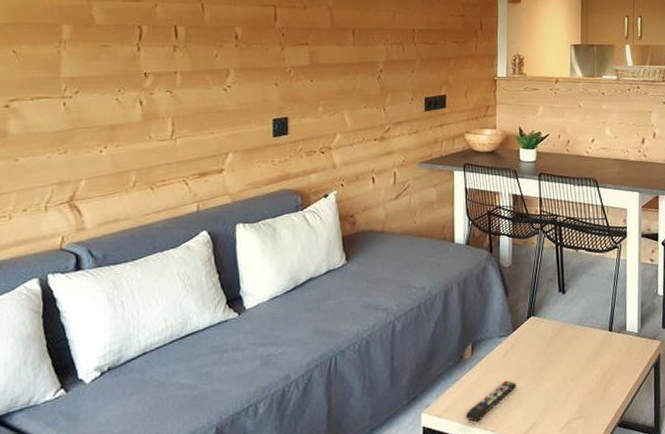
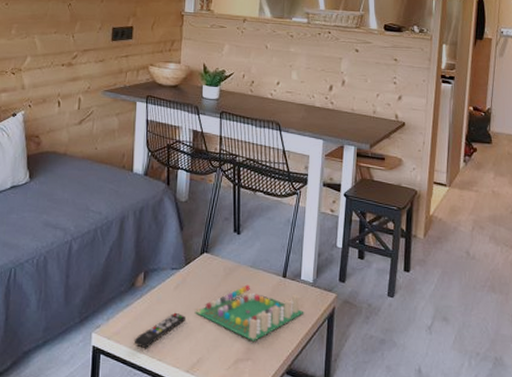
board game: none [526,343,632,399] -> present [195,284,304,342]

